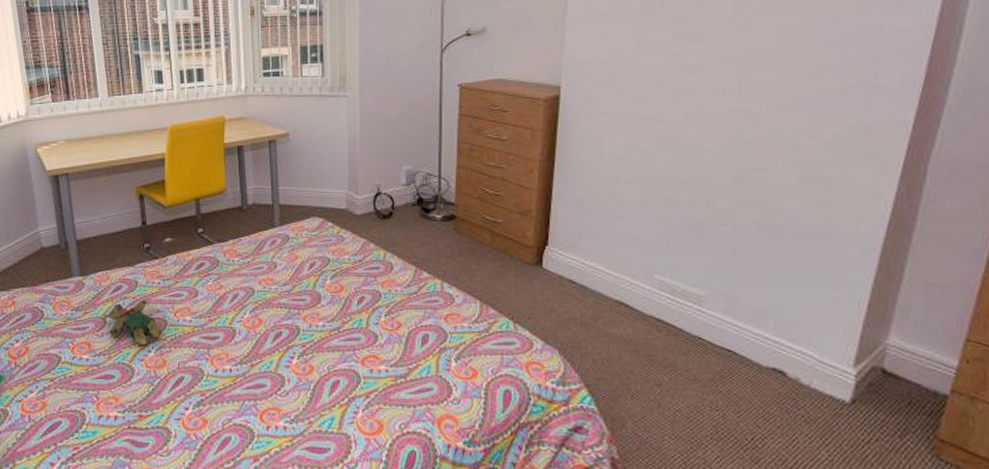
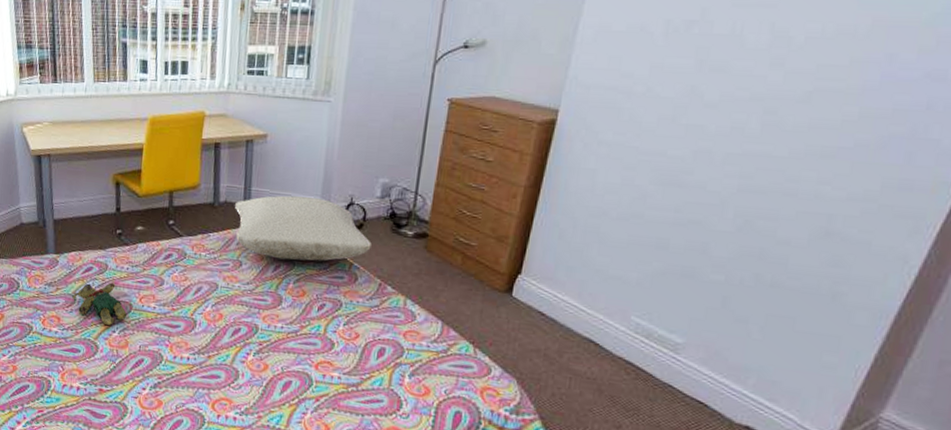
pillow: none [263,192,403,256] -> present [234,195,372,261]

